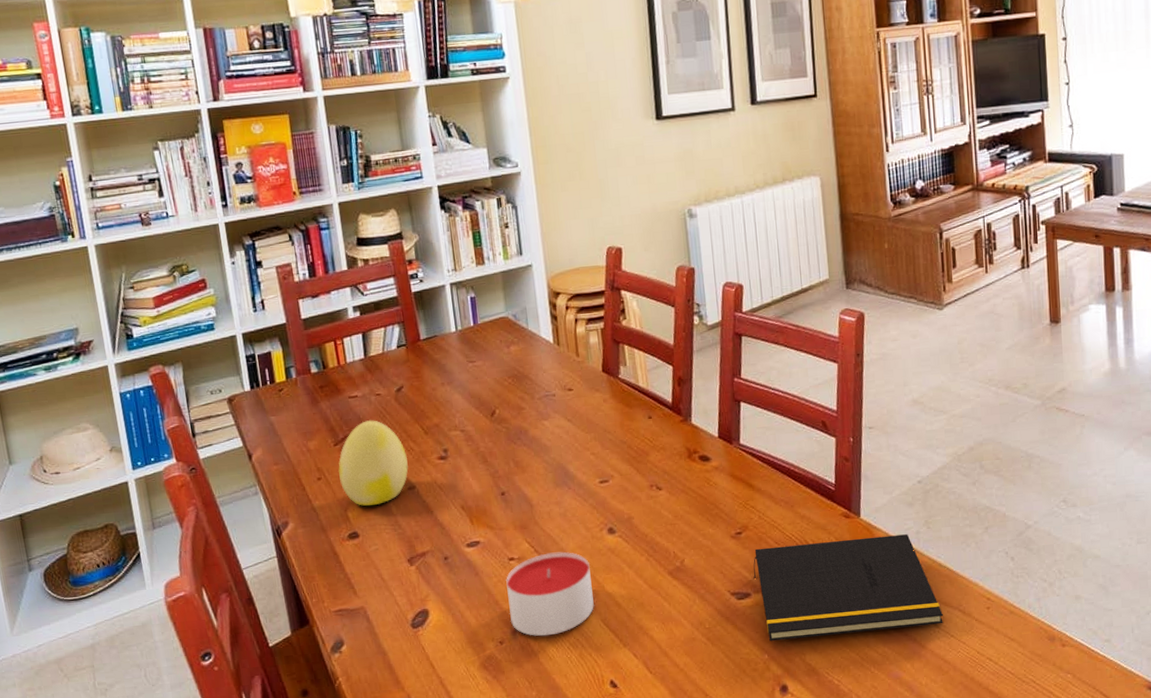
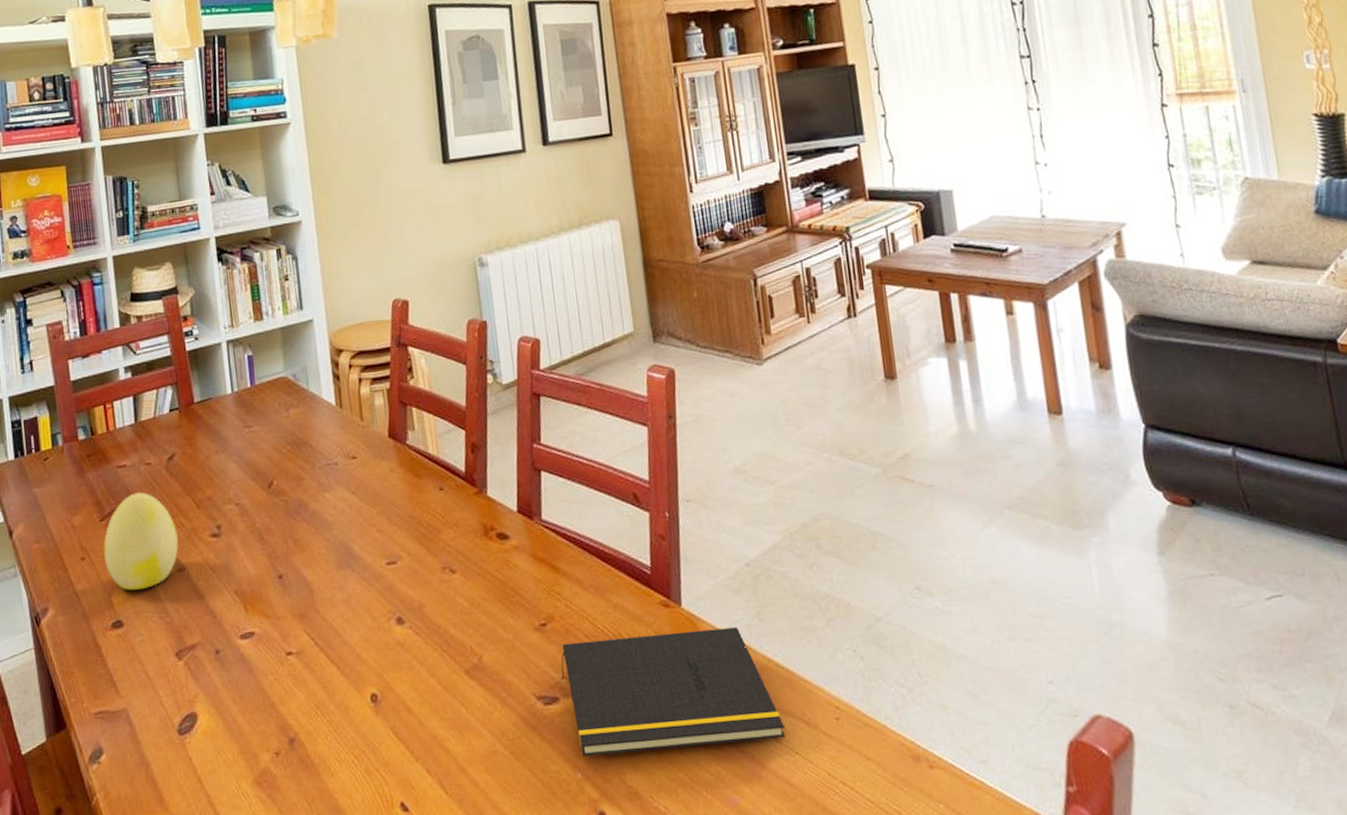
candle: present [506,551,594,637] -> none [283,645,382,747]

